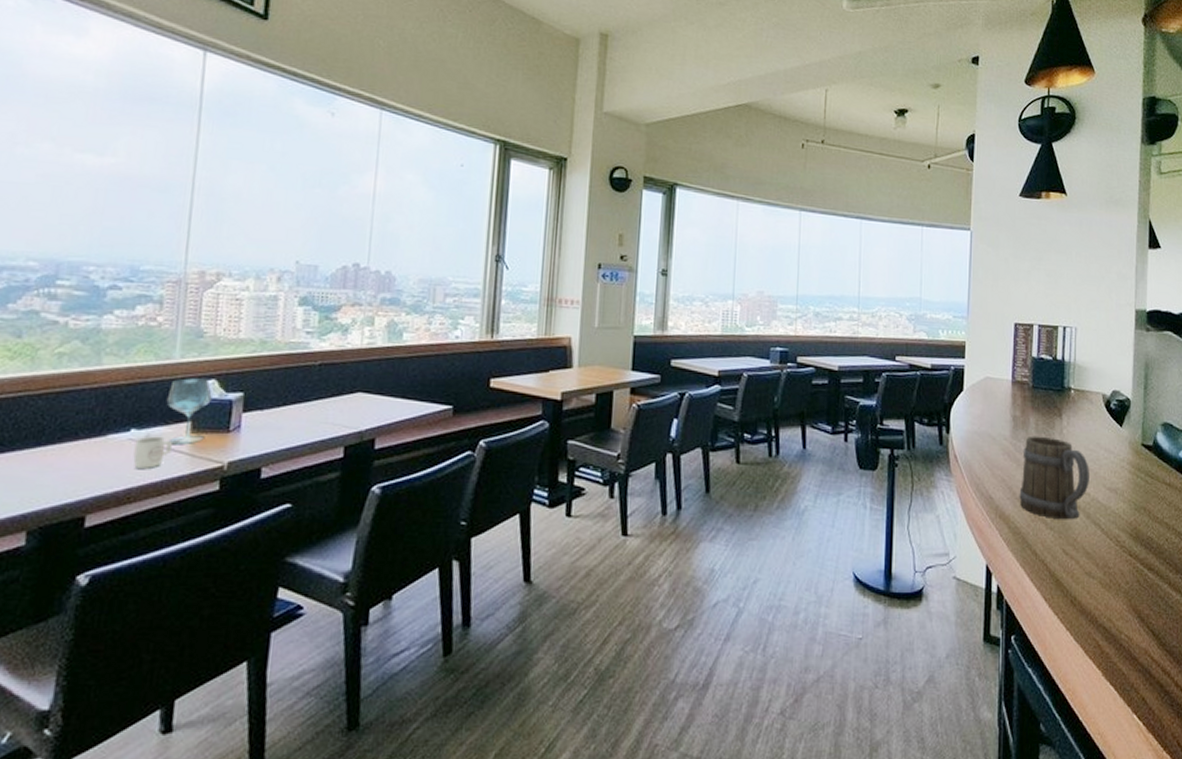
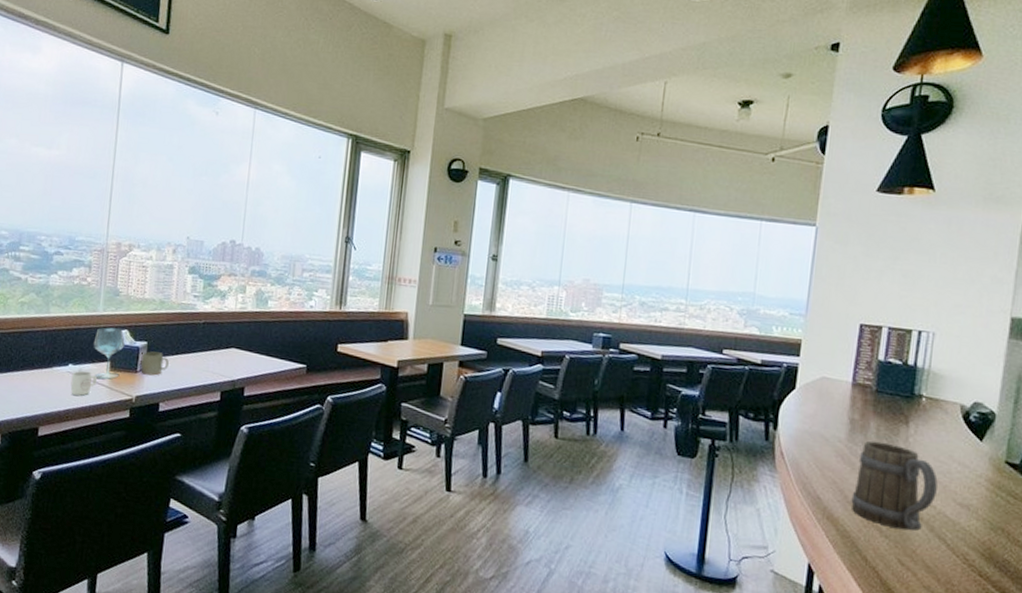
mug: none [234,404,274,434] -> present [140,351,169,376]

